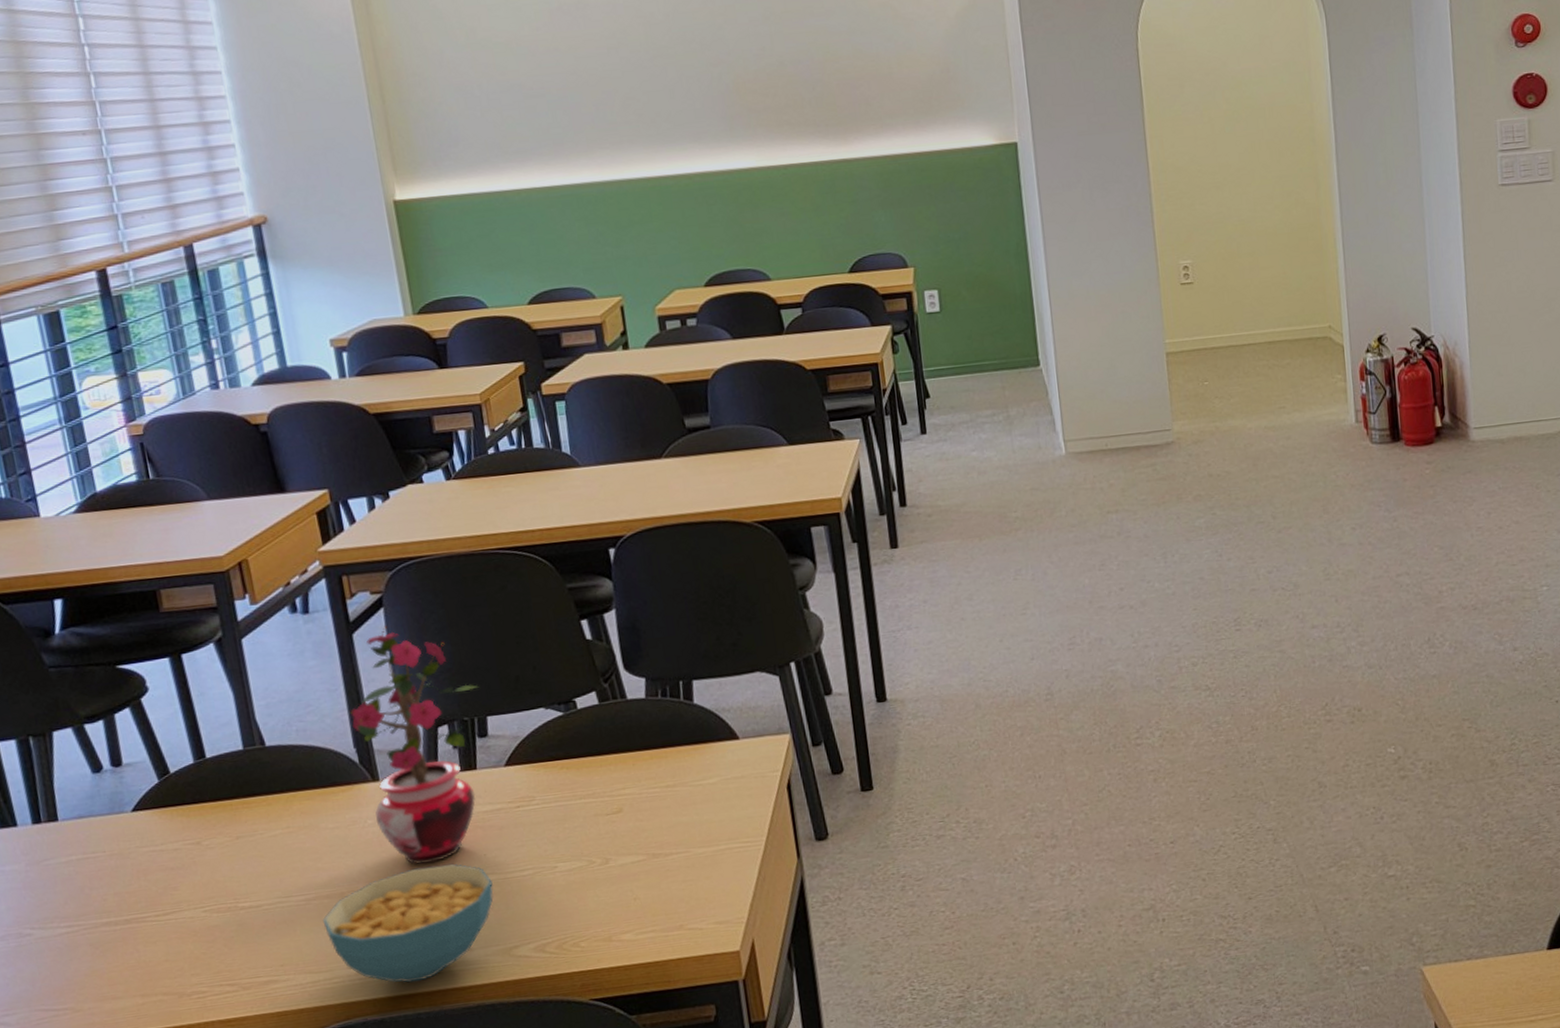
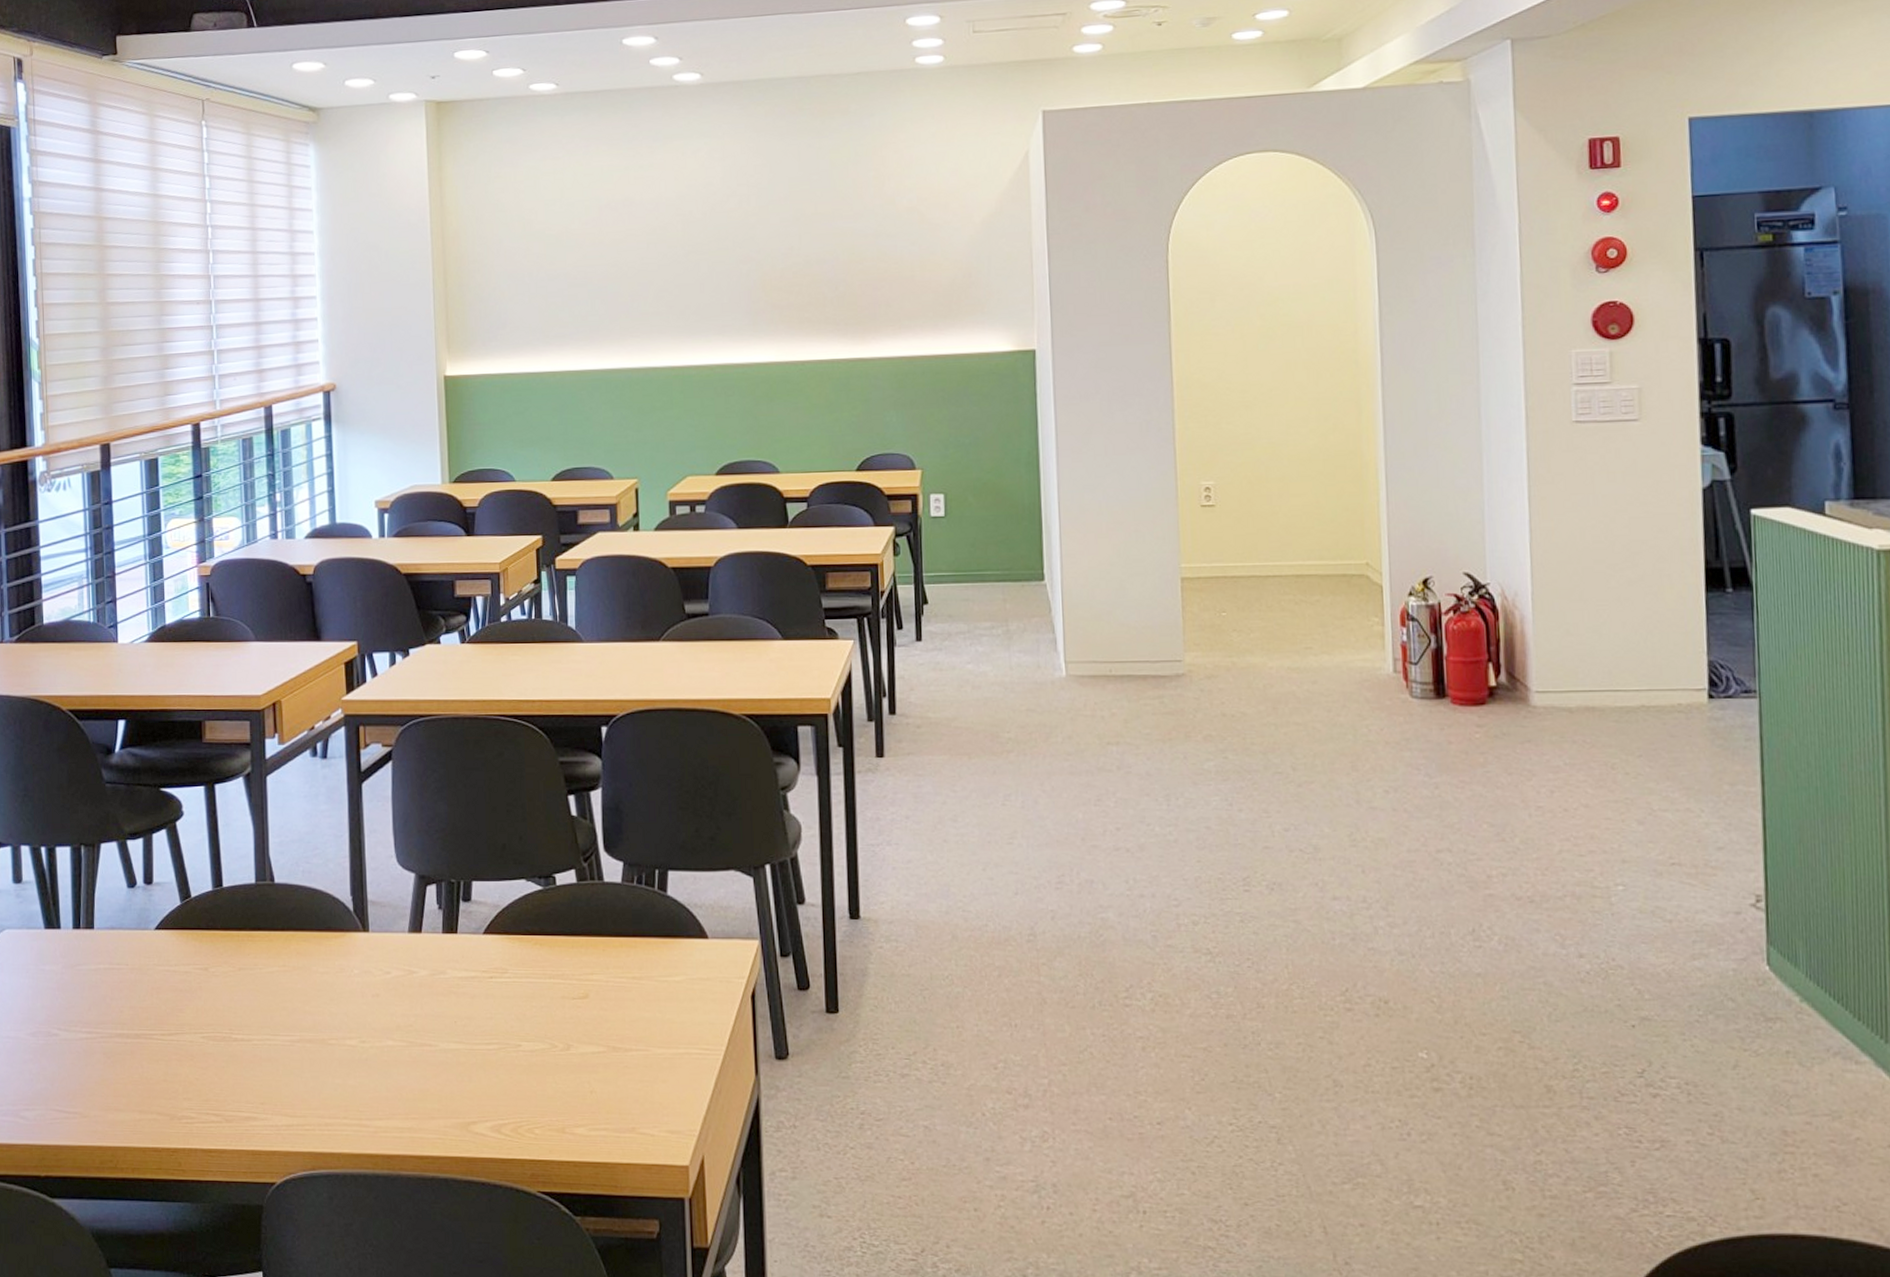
cereal bowl: present [322,864,493,983] -> none [303,1025,459,1142]
potted plant: present [349,625,479,864] -> none [350,779,468,1023]

